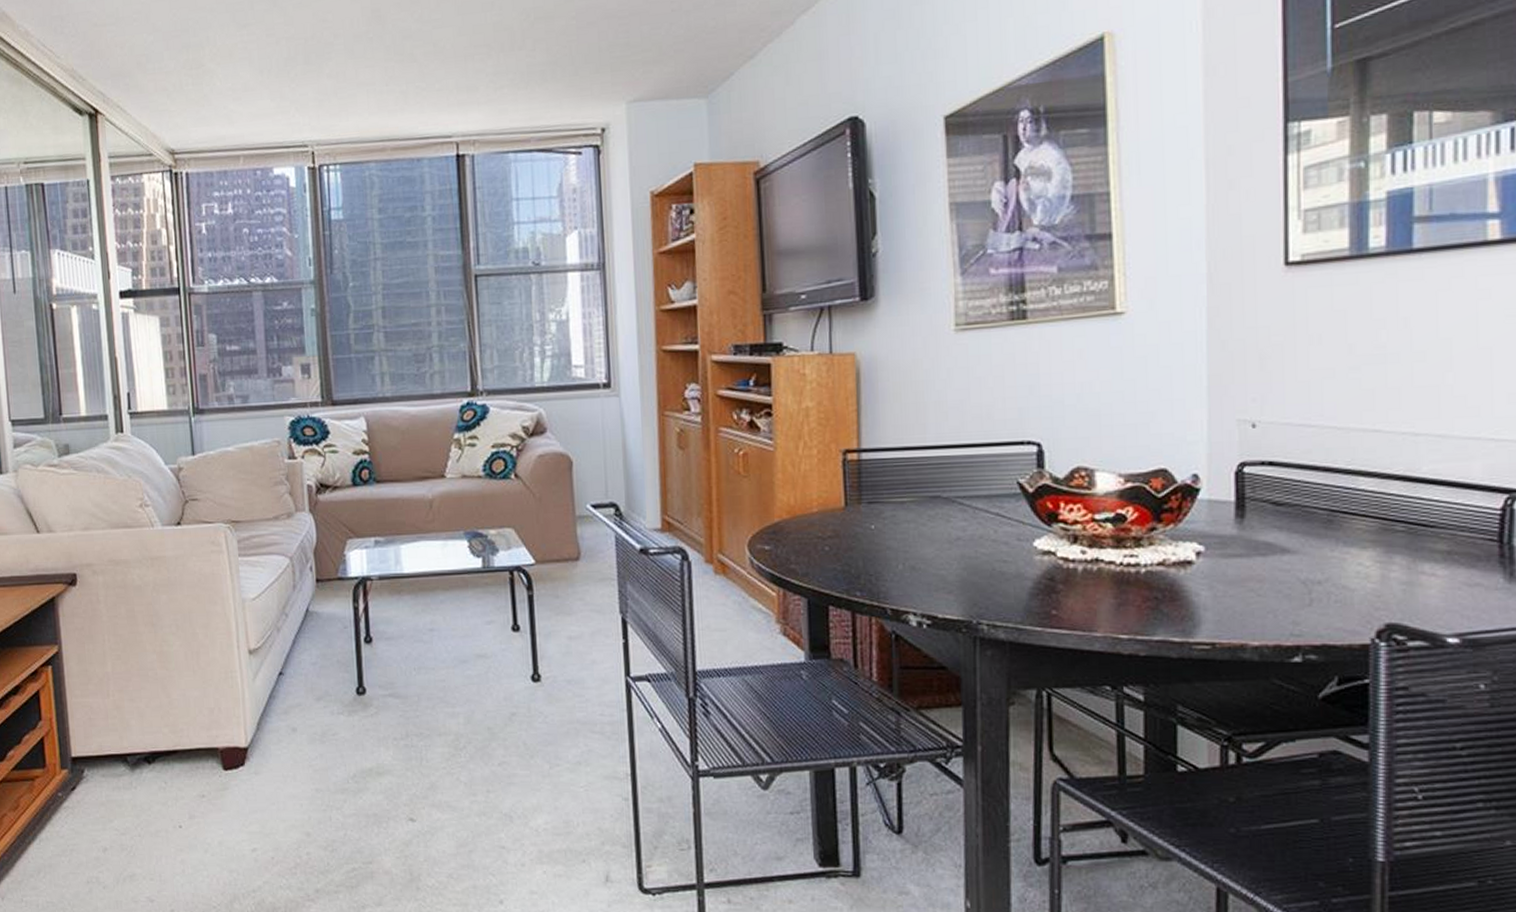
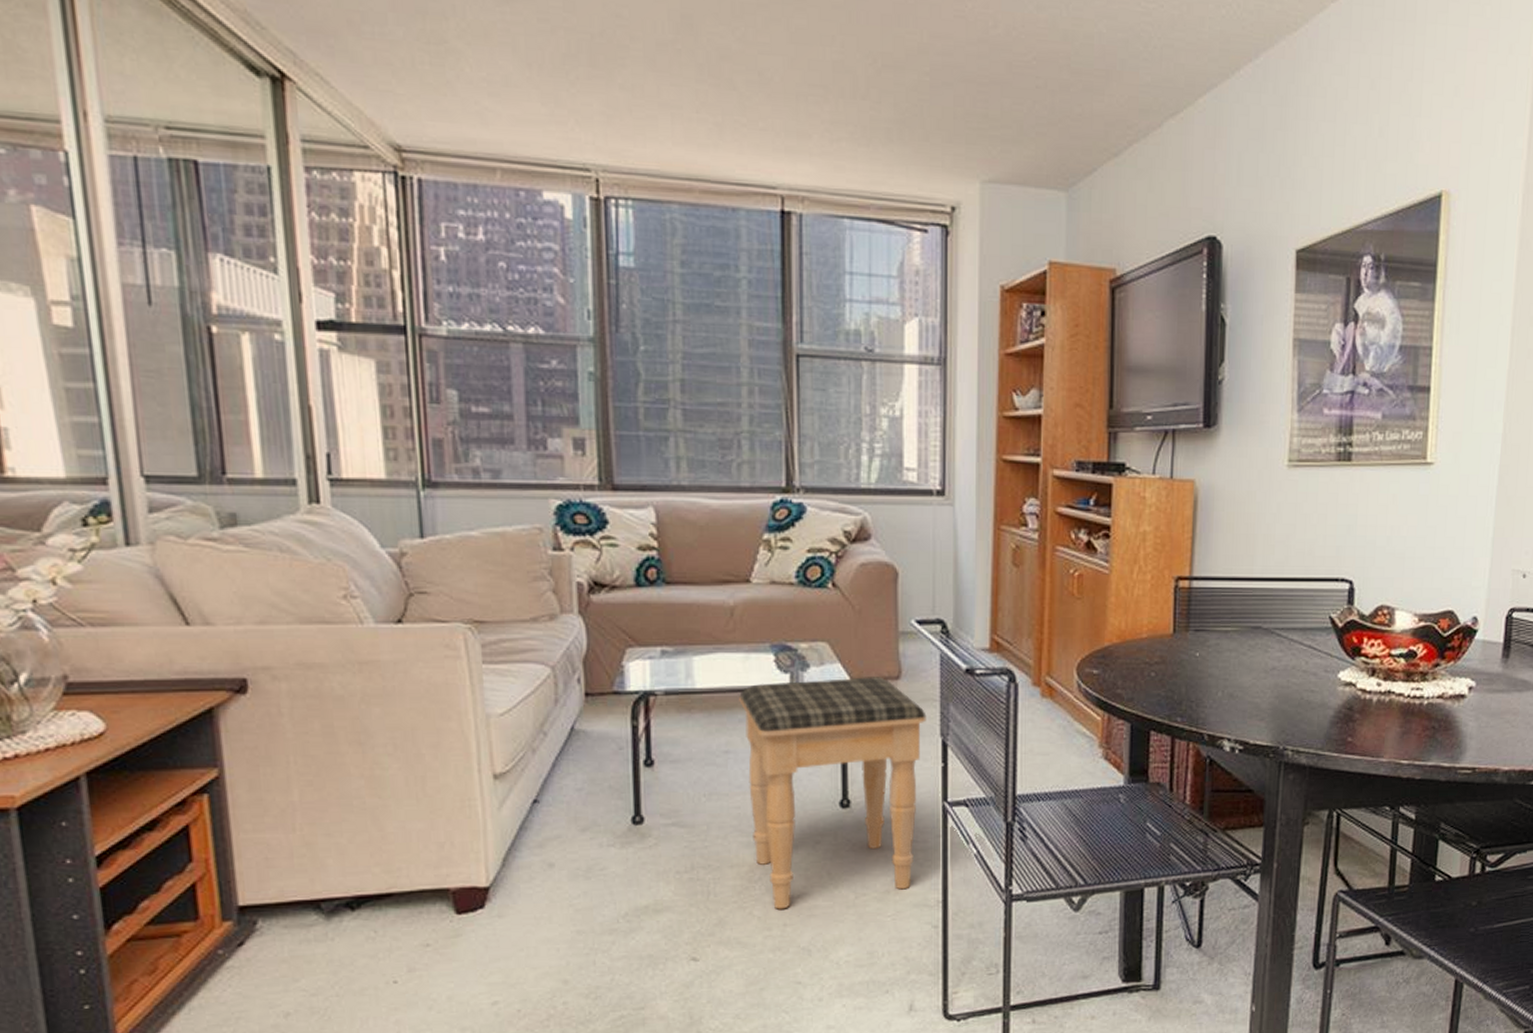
footstool: none [440,558,606,776] -> present [739,677,927,910]

